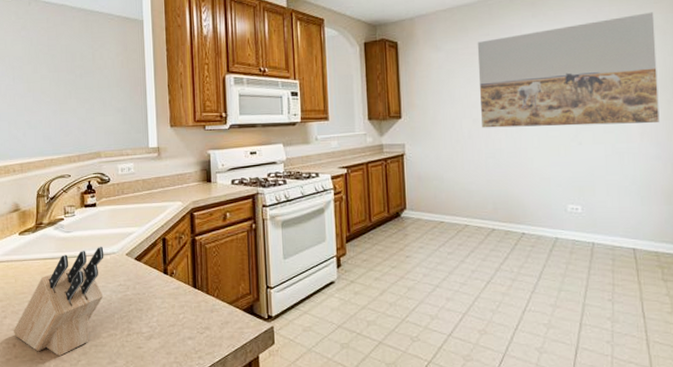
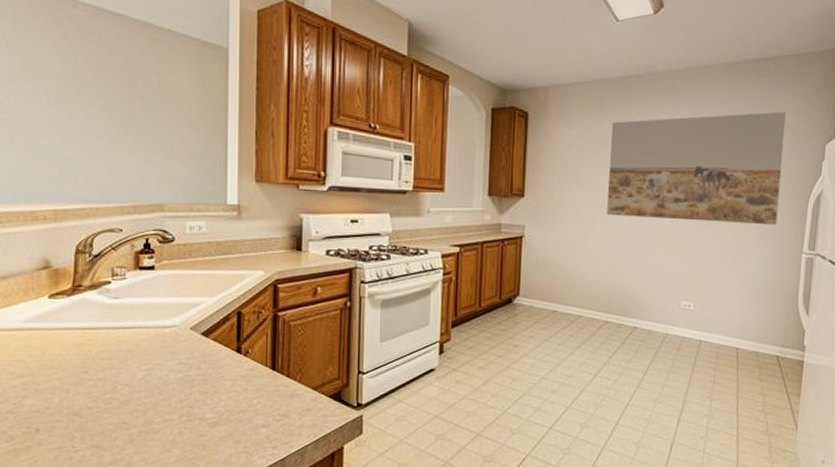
knife block: present [13,246,104,357] -> none [36,317,162,444]

